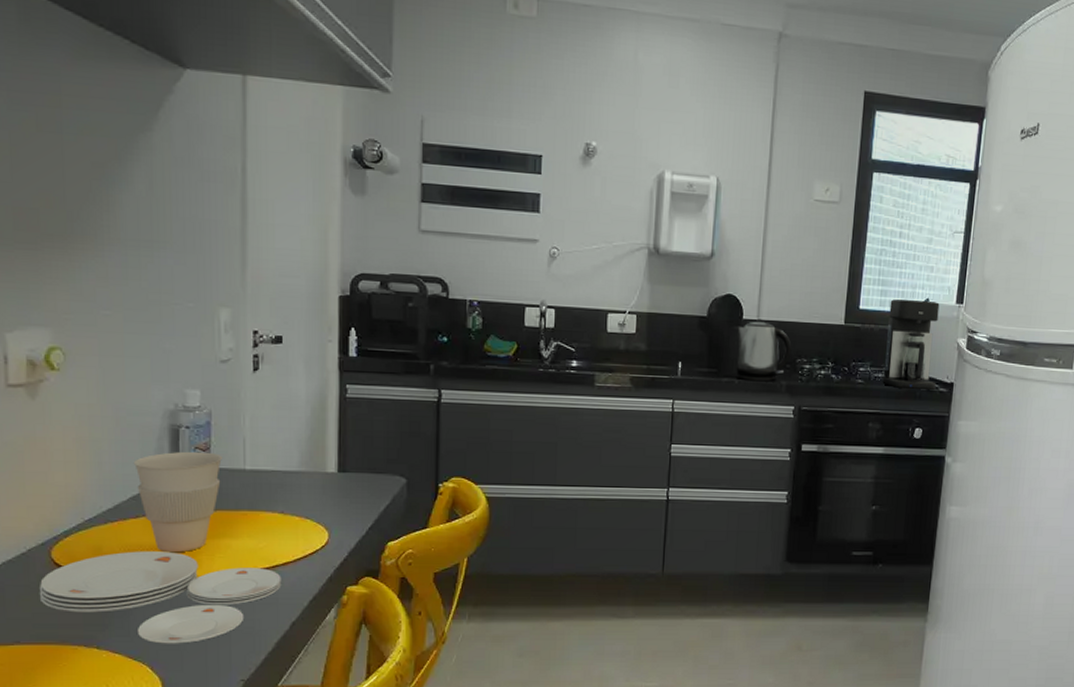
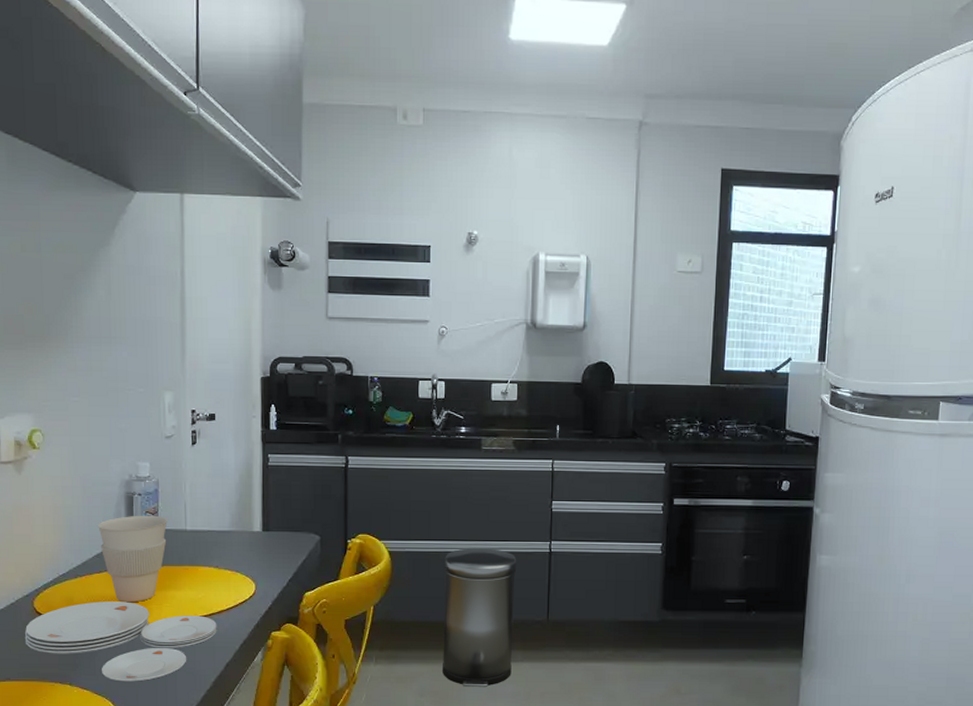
pedal bin: none [545,494,631,647] -> present [443,548,517,688]
kettle: present [735,321,792,383] -> none [609,385,661,442]
coffee maker: present [882,299,940,391] -> none [749,359,802,445]

